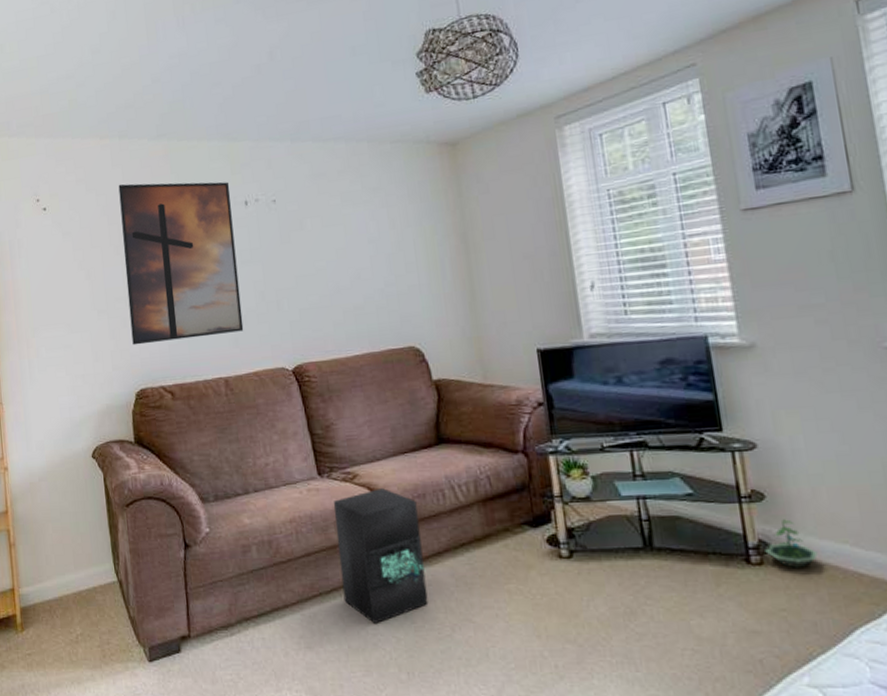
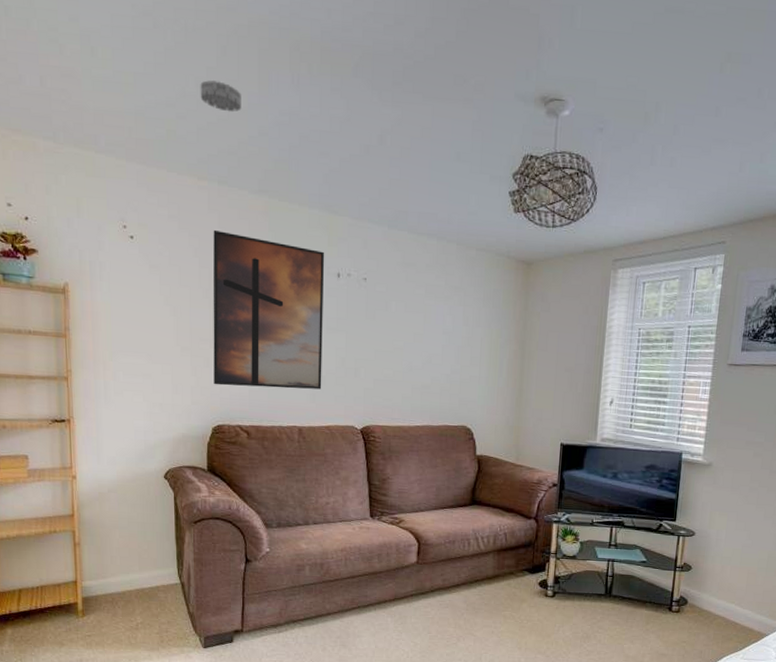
smoke detector: none [94,43,134,70] -> present [200,80,241,113]
speaker: present [333,488,428,623] -> none [377,533,447,632]
terrarium: present [765,519,818,568] -> none [682,584,714,617]

